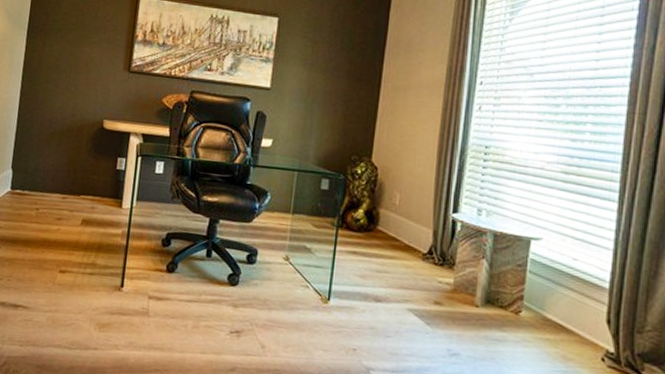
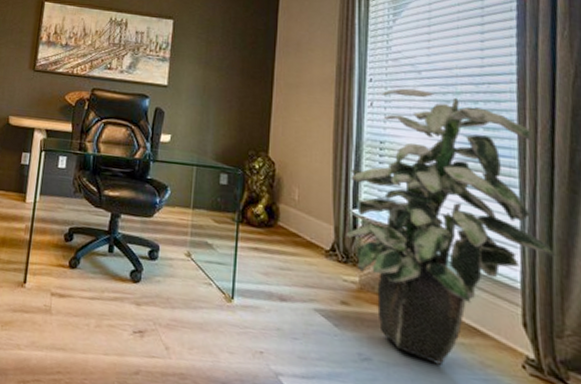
indoor plant: none [444,91,647,359] -> present [346,88,556,365]

